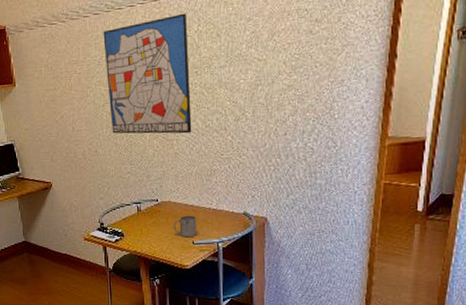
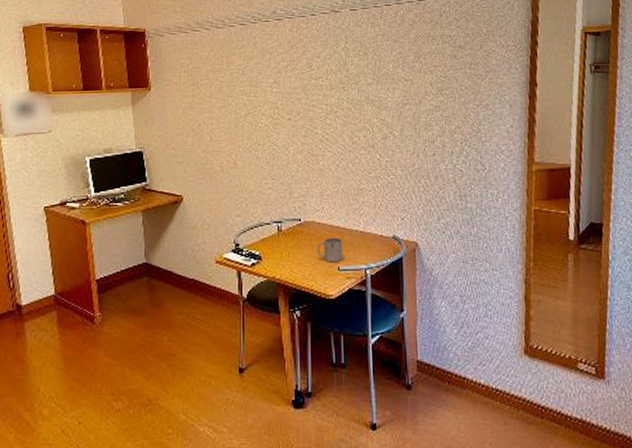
wall art: present [103,13,192,134] -> none [248,30,339,149]

